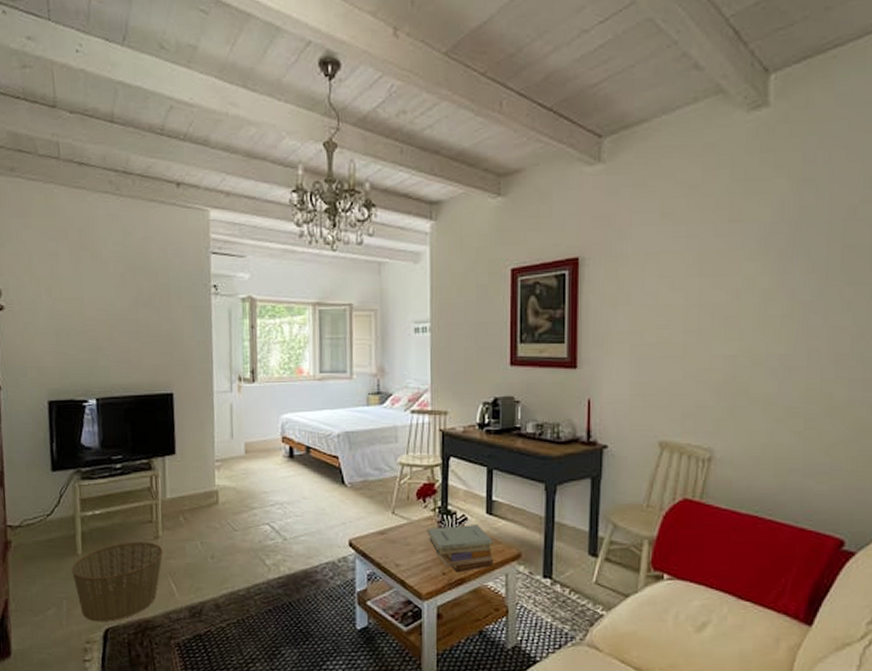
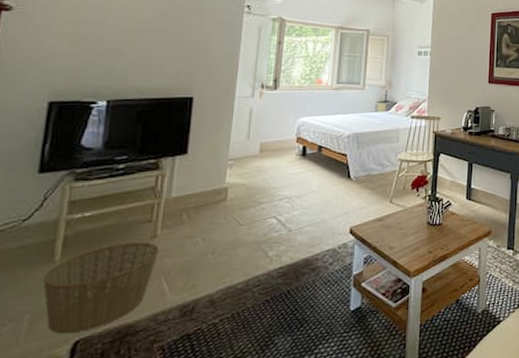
books: present [427,525,493,573] -> none [418,209,470,251]

